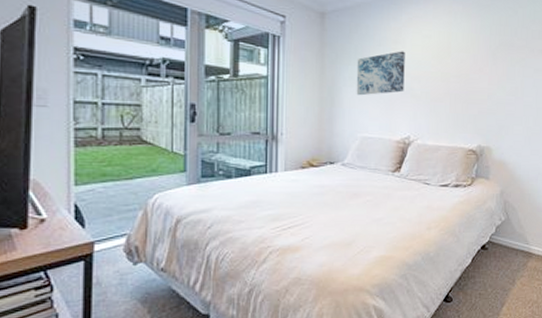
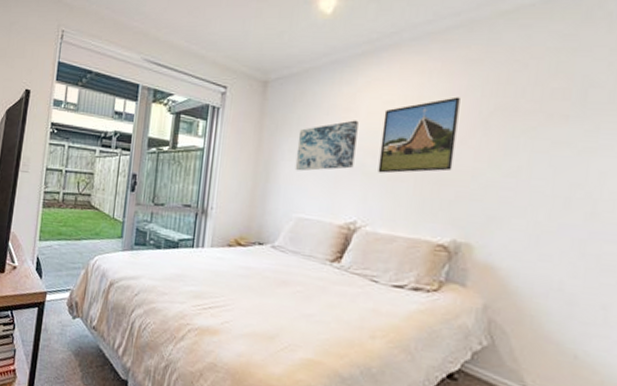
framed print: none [423,34,477,96] -> present [378,97,460,174]

